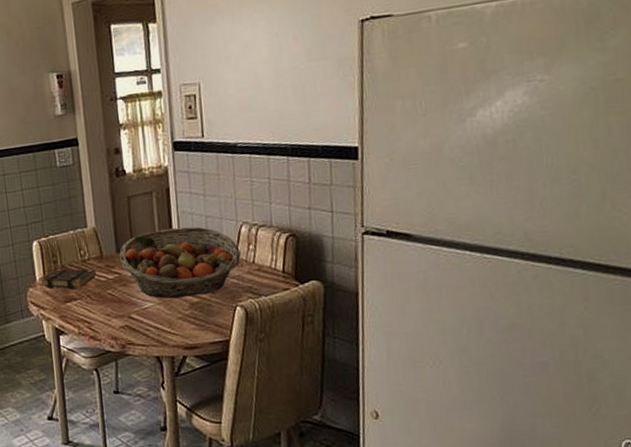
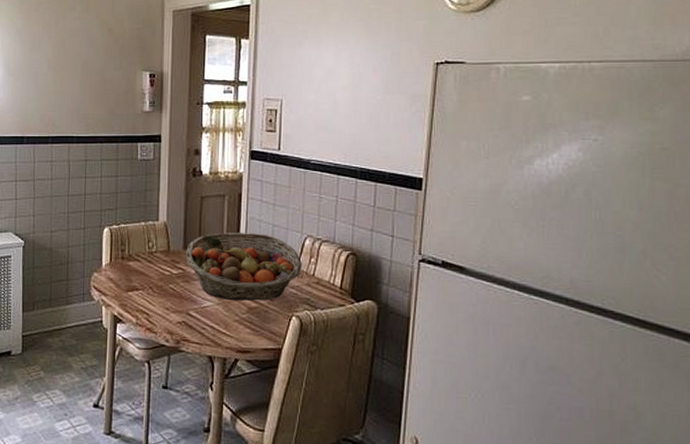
book: present [40,268,96,290] -> none [106,257,161,280]

